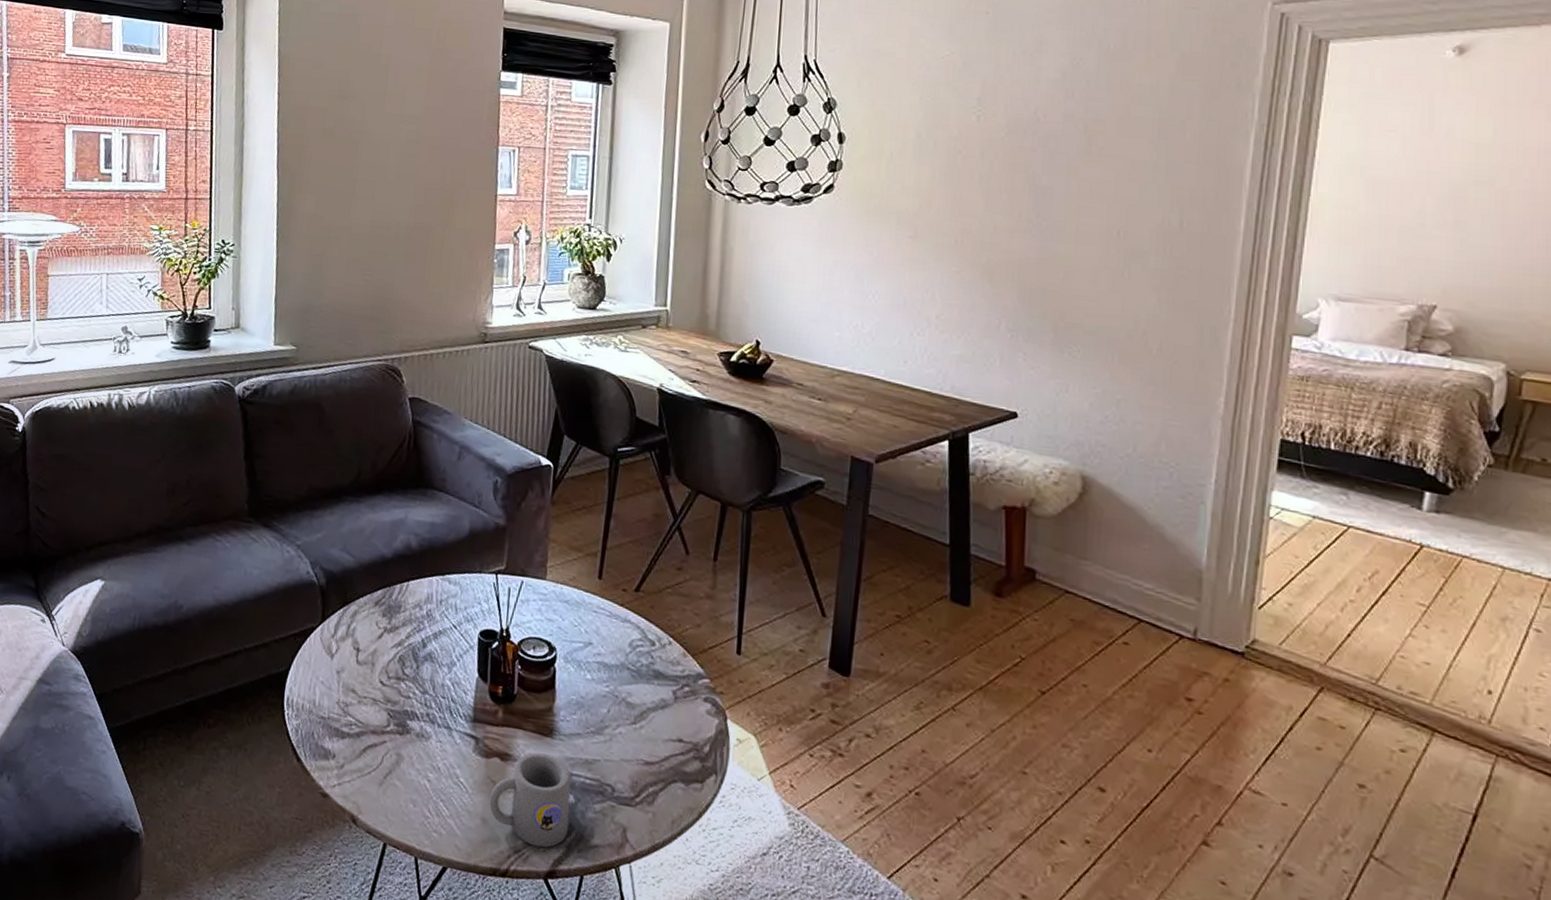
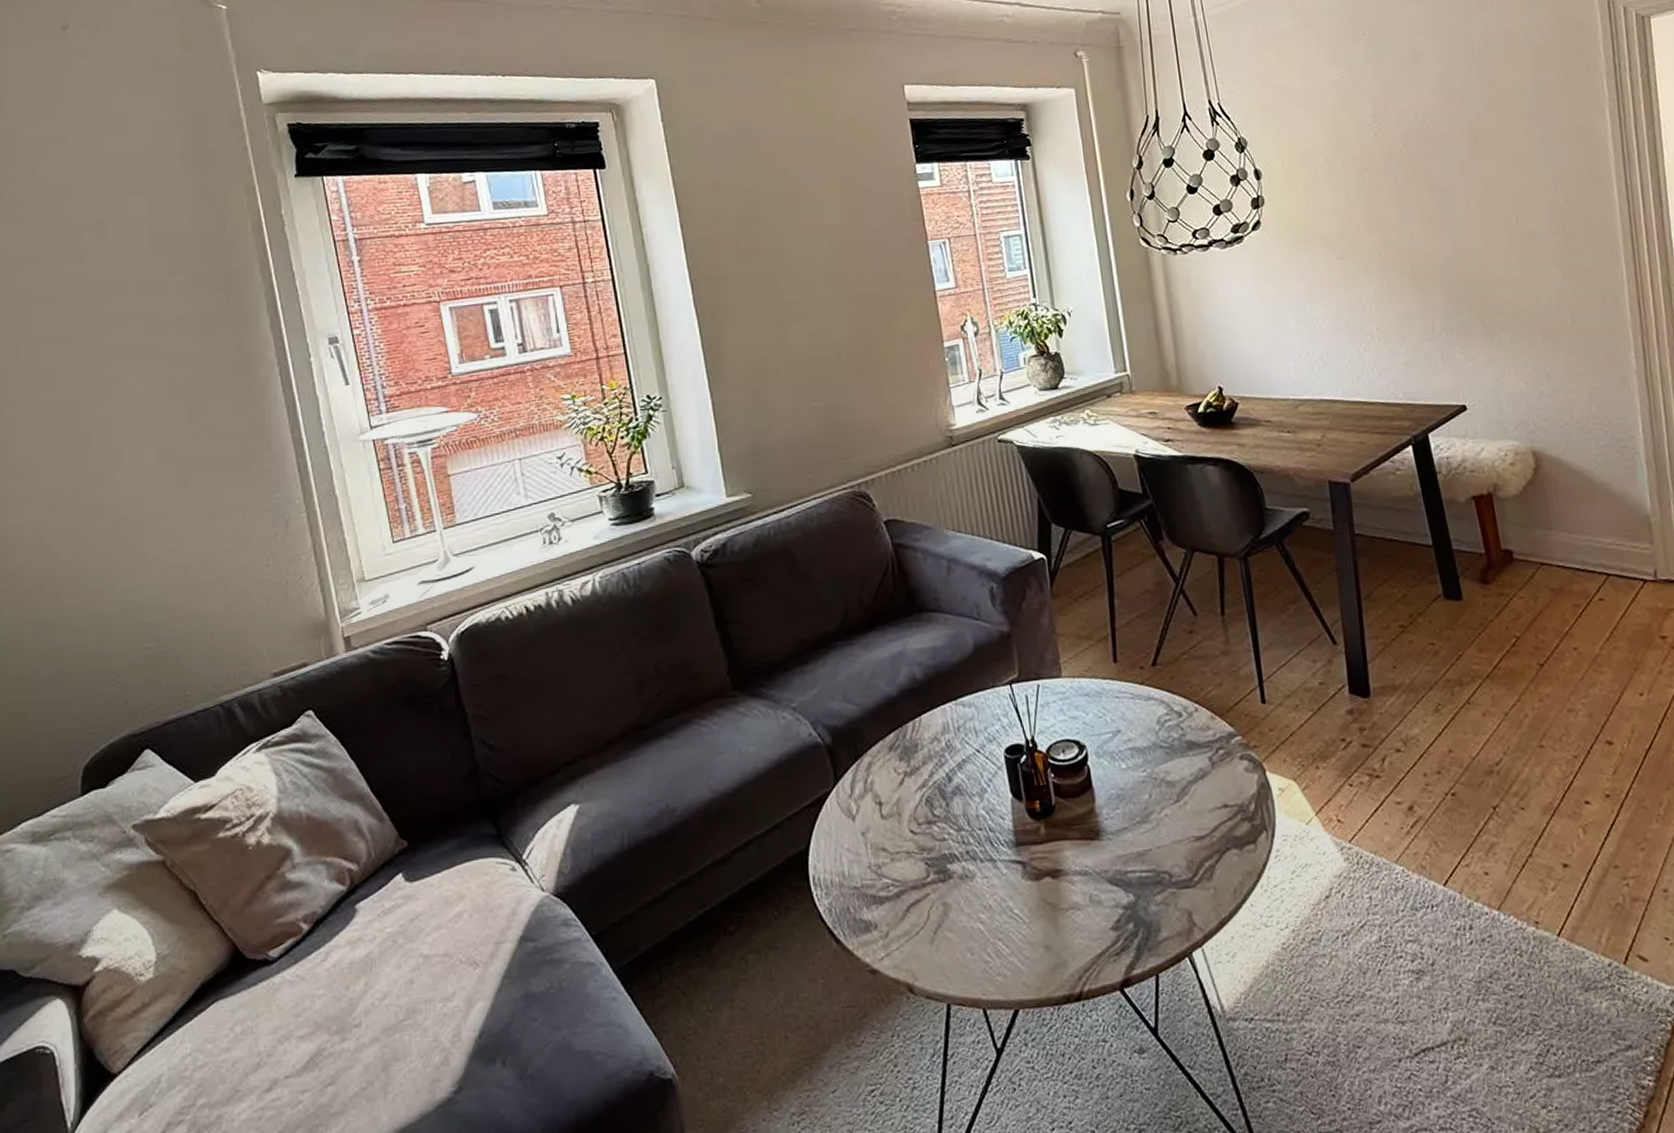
mug: present [489,752,571,848] -> none [1048,858,1134,959]

